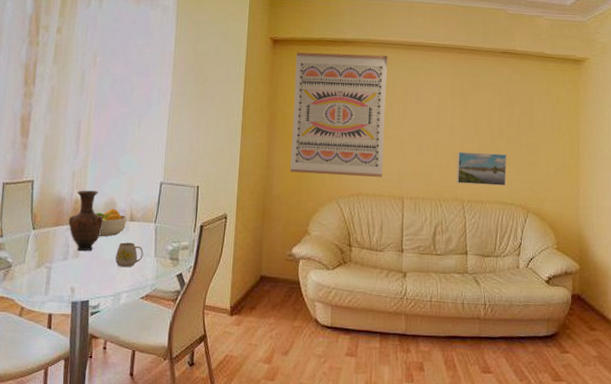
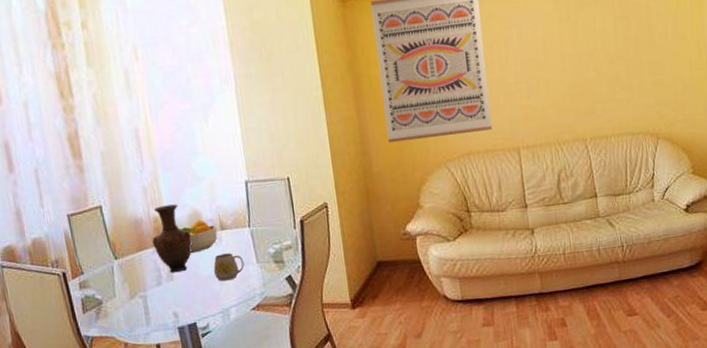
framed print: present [456,151,507,186] -> none [572,78,631,121]

